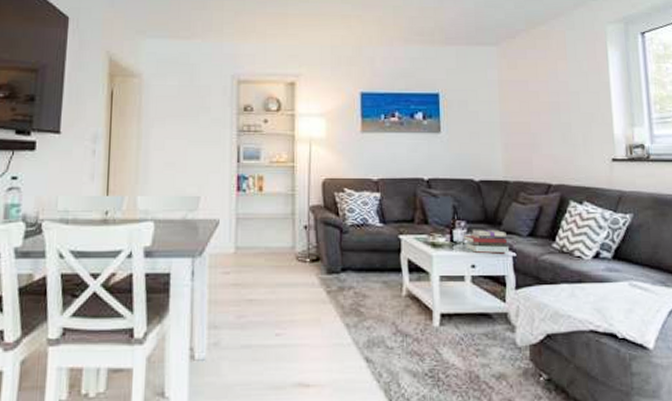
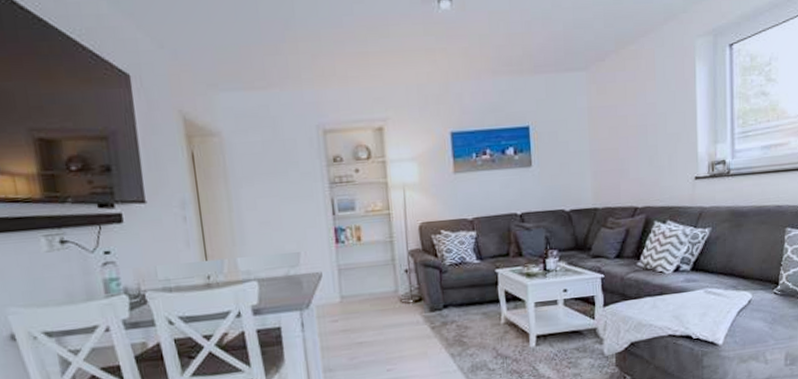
books: present [464,229,510,254] -> none [556,255,598,278]

